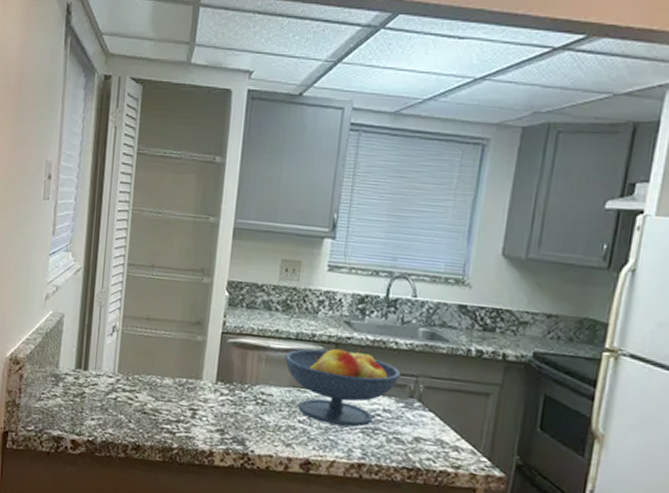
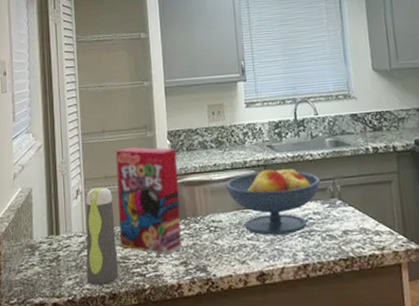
water bottle: none [110,327,152,434] -> present [85,187,118,285]
cereal box: none [152,290,235,419] -> present [115,146,182,255]

